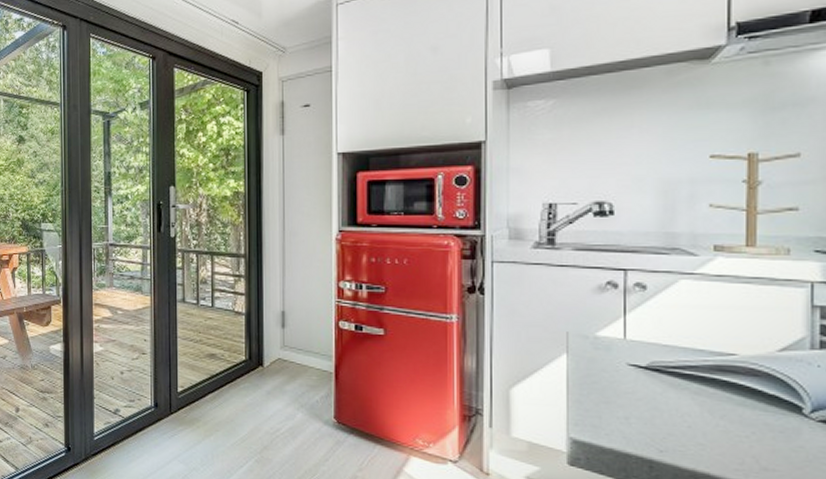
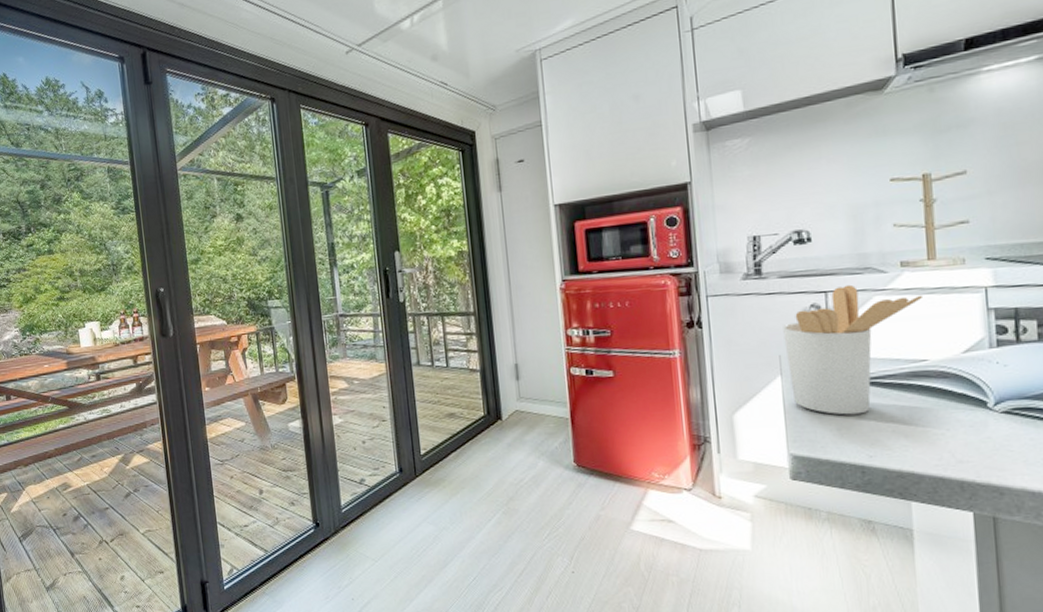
utensil holder: none [574,264,736,405] -> present [783,284,922,415]

